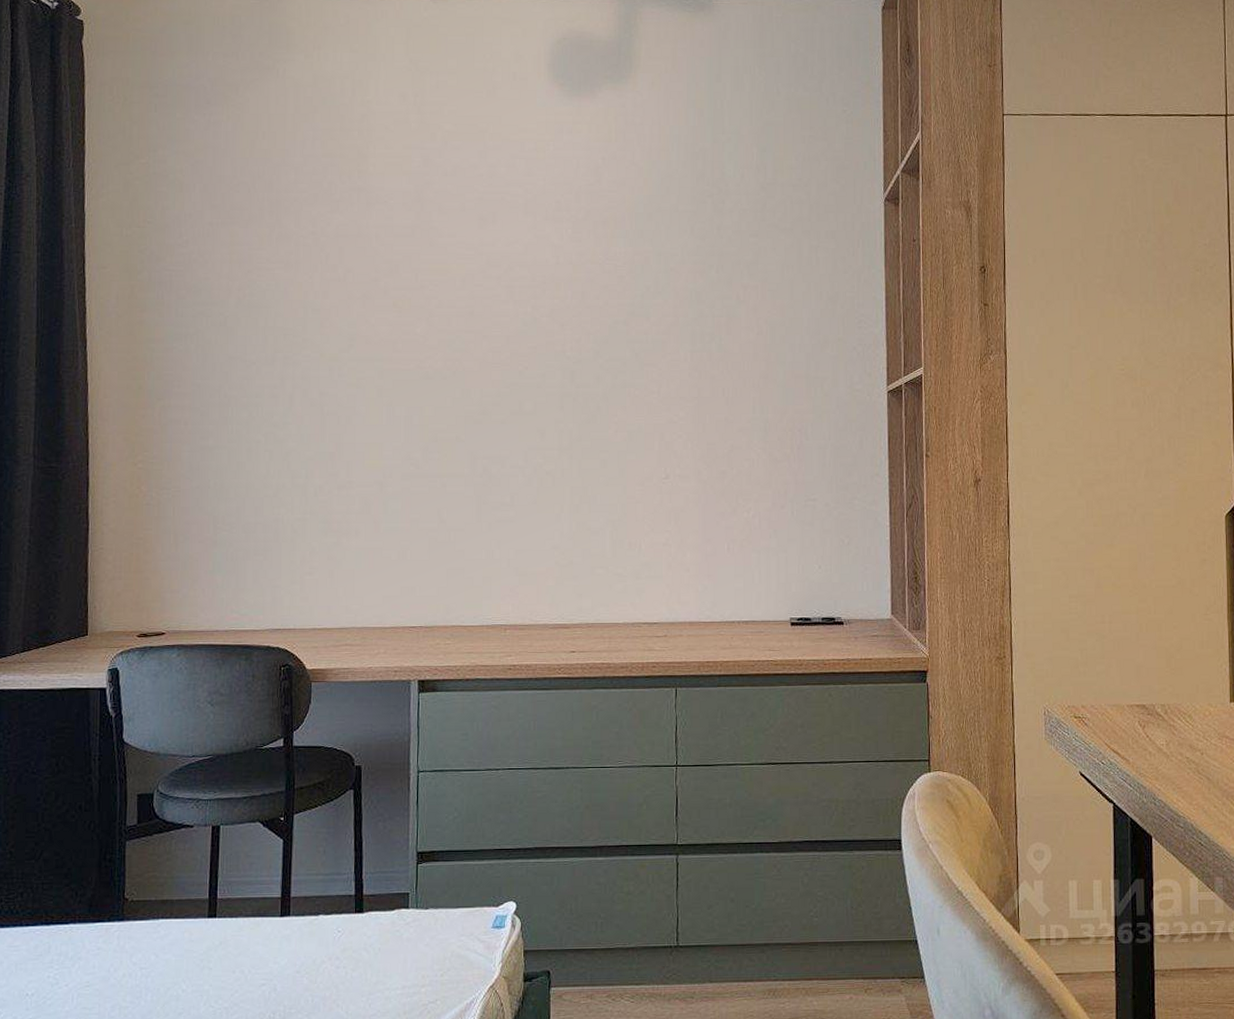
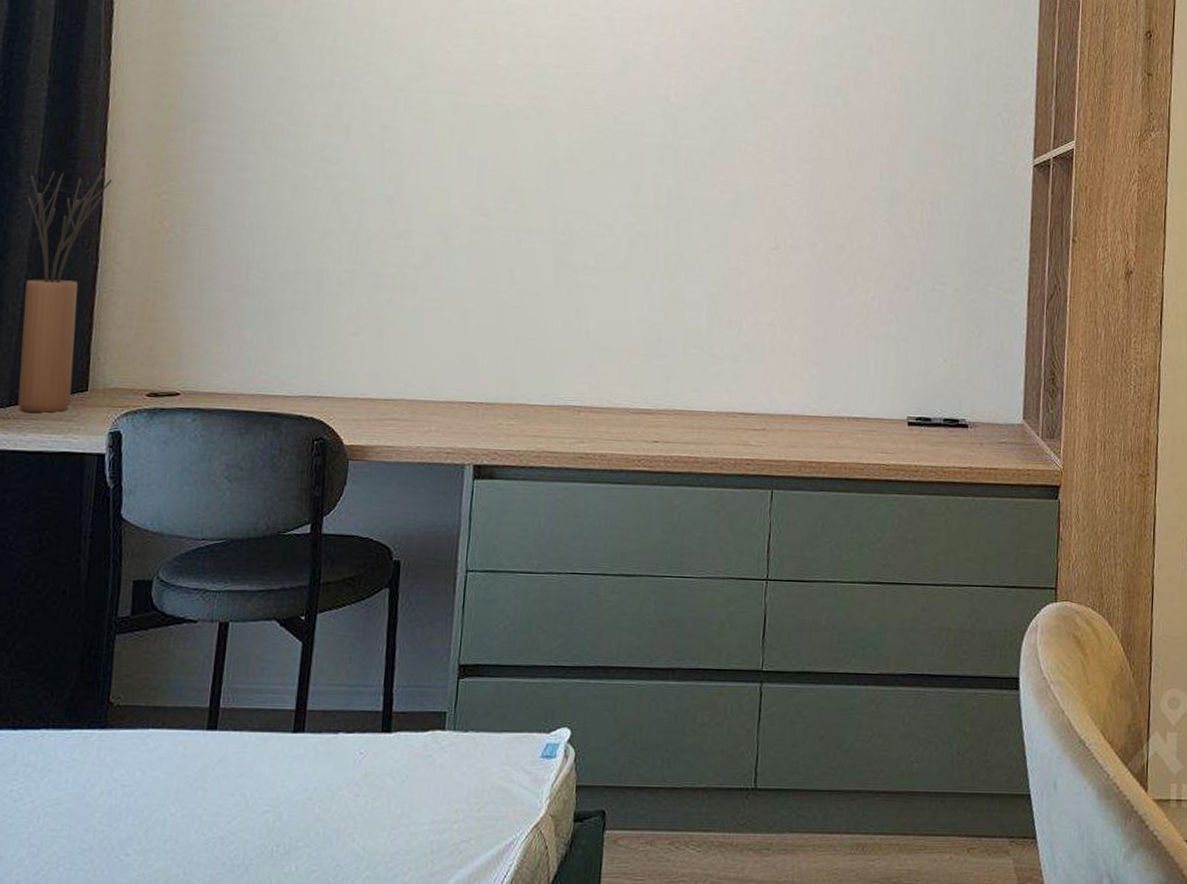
vase: none [25,443,95,656] -> present [18,166,112,413]

